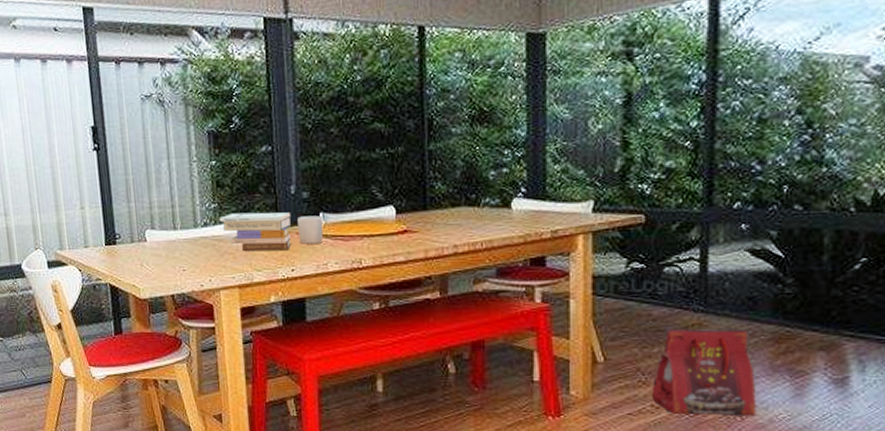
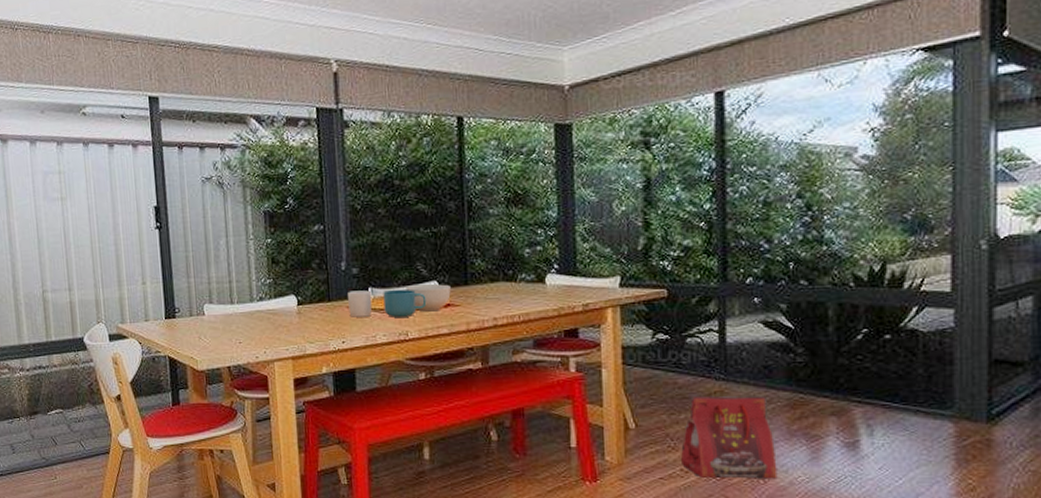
books: present [219,212,292,251] -> none [273,287,343,324]
cup: none [335,214,382,244] -> present [383,289,427,317]
bowl: none [359,209,409,239] -> present [405,284,452,312]

